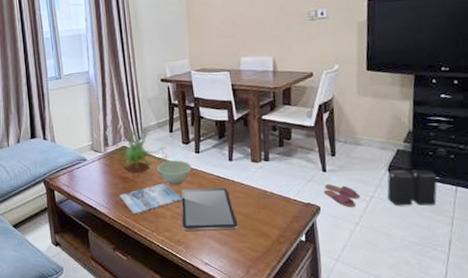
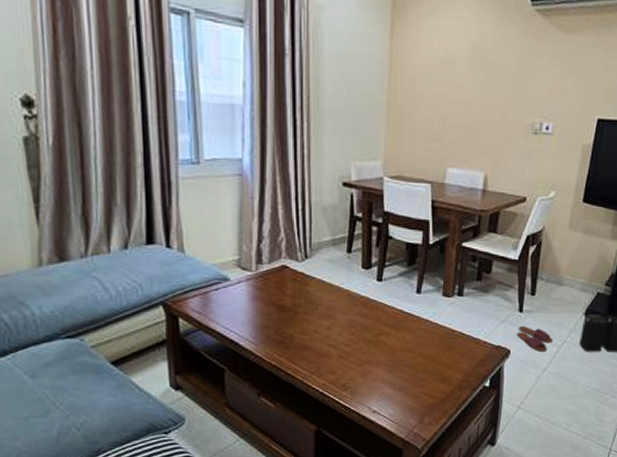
plant: present [103,127,168,174] -> none [255,243,342,302]
magazine: present [120,183,182,215] -> none [272,315,354,353]
bowl: present [157,160,192,187] -> none [326,288,371,321]
tablet: present [181,187,238,232] -> none [350,324,418,374]

